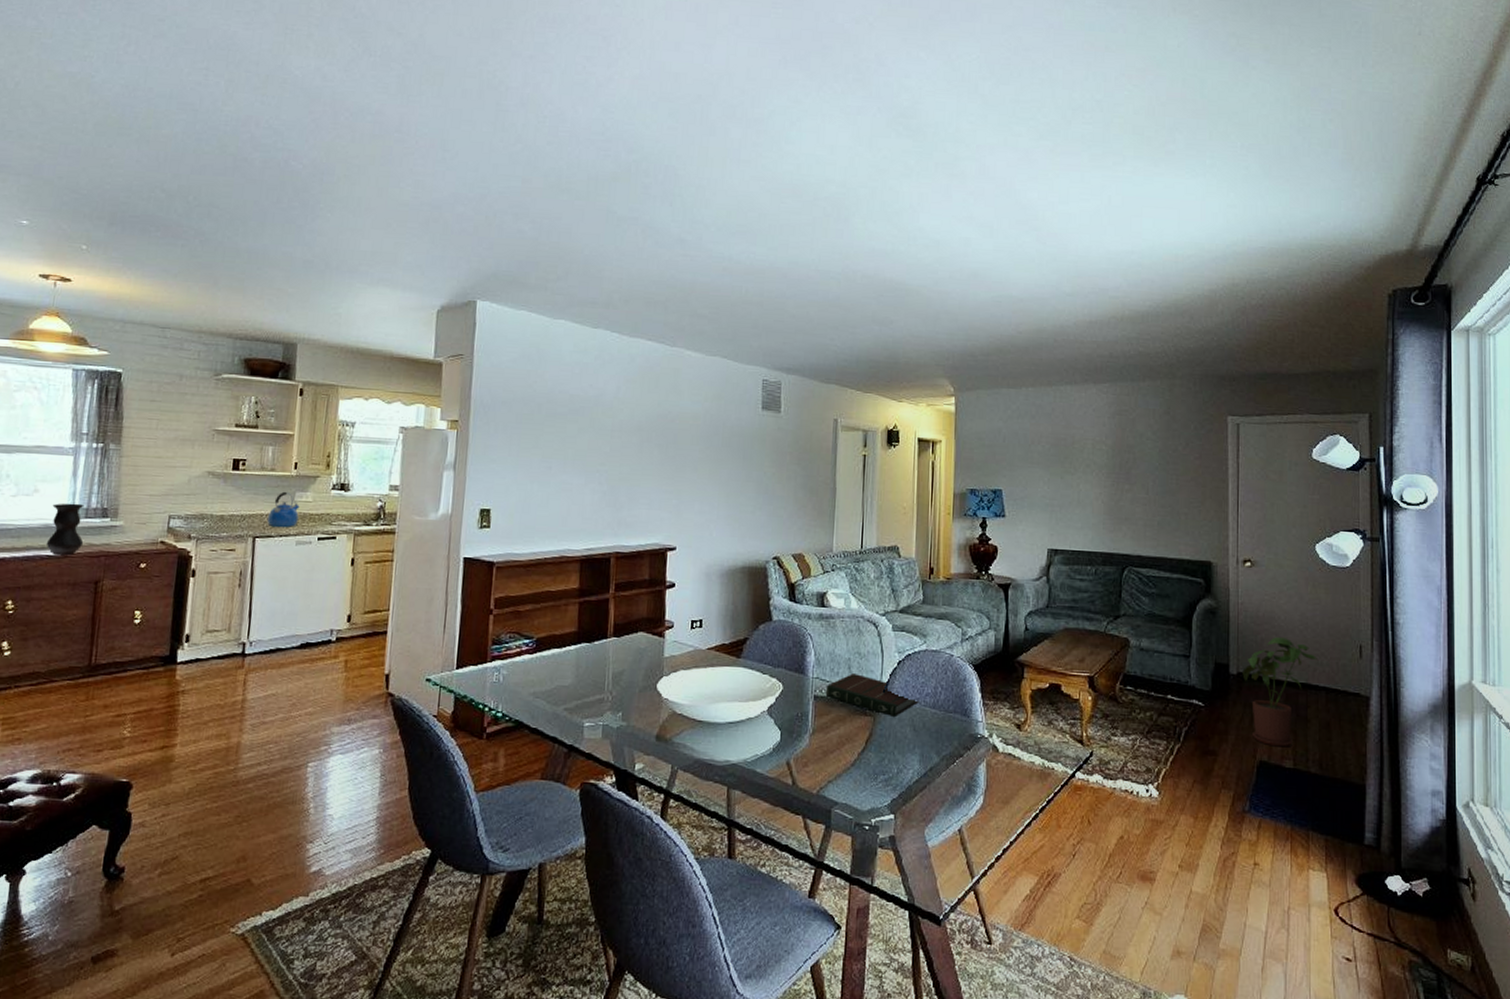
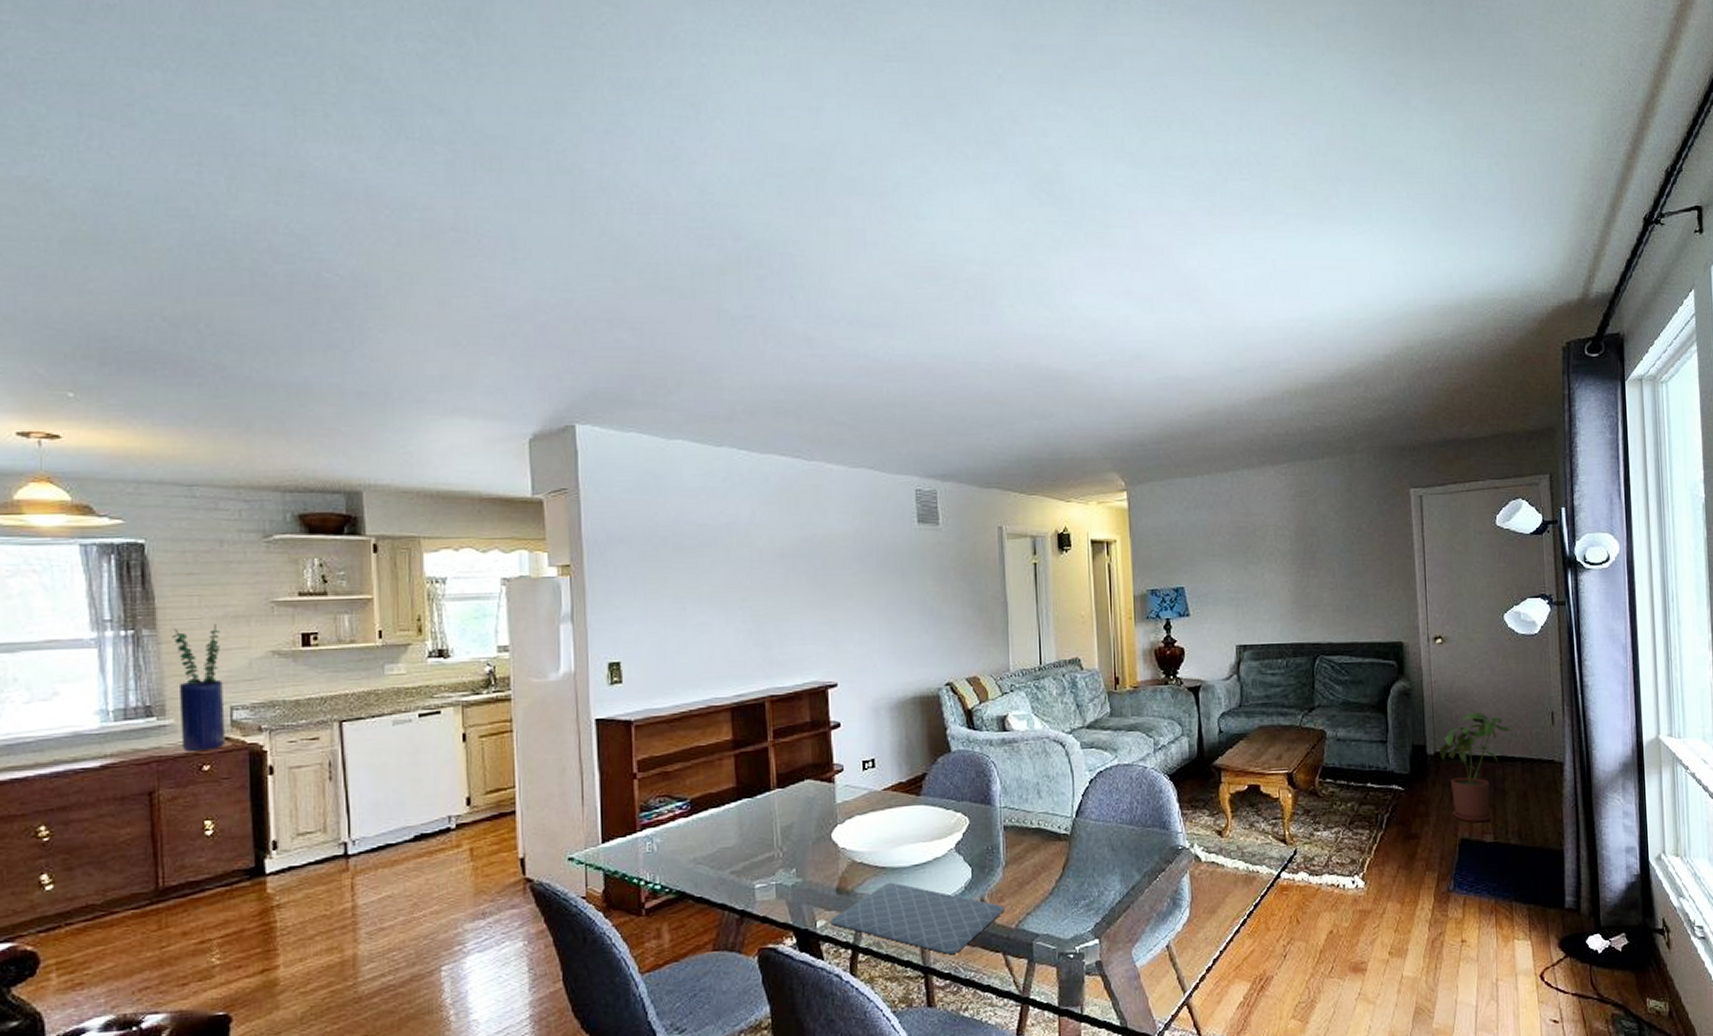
vase: present [46,503,84,556] -> none [78,703,127,768]
vase: none [126,445,170,552] -> present [172,624,225,753]
kettle: present [267,491,300,528] -> none [354,665,392,708]
placemat: none [647,735,808,812] -> present [829,882,1005,955]
book: present [825,673,919,718] -> none [1015,798,1115,840]

